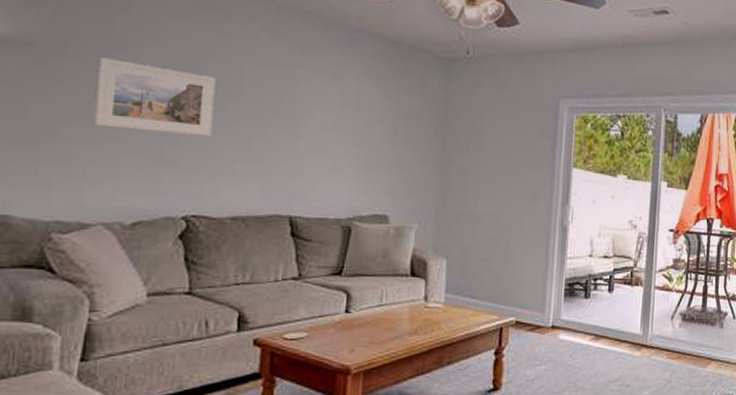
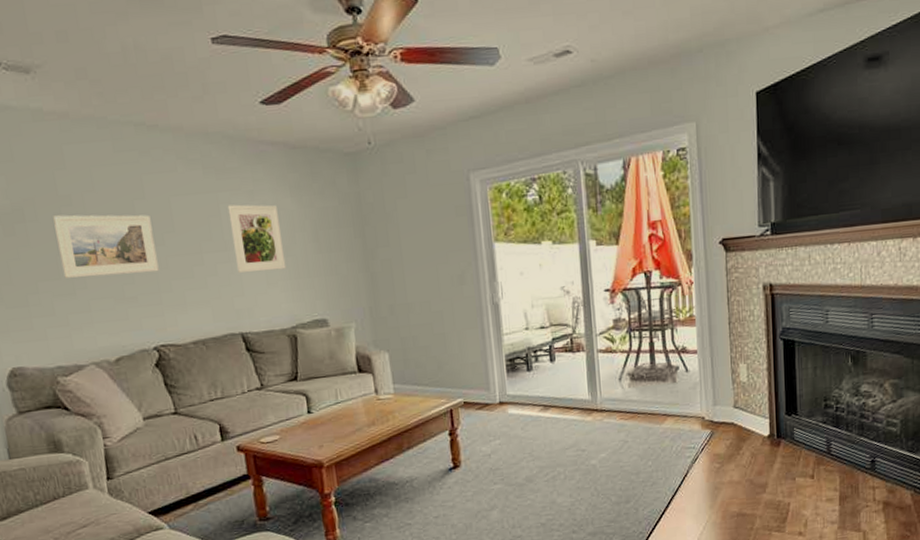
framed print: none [301,83,359,158] -> present [227,204,287,274]

